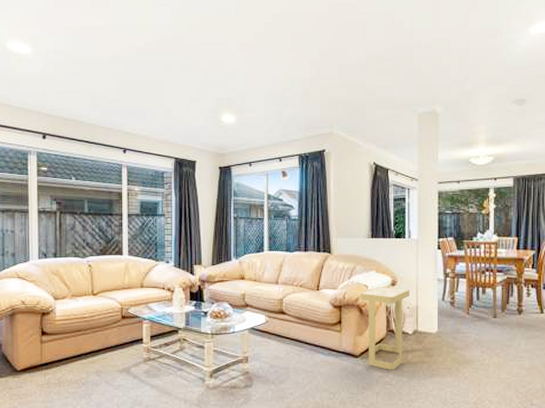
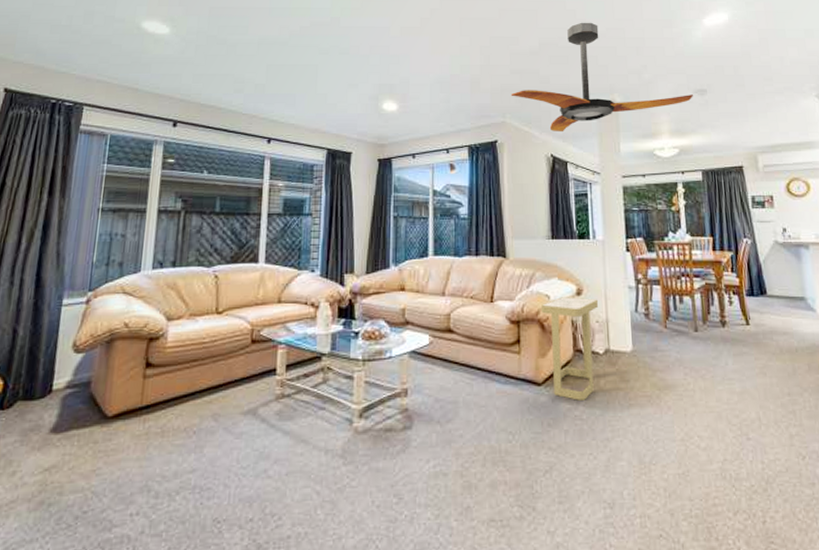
ceiling fan: none [338,33,512,141] -> present [510,22,693,131]

